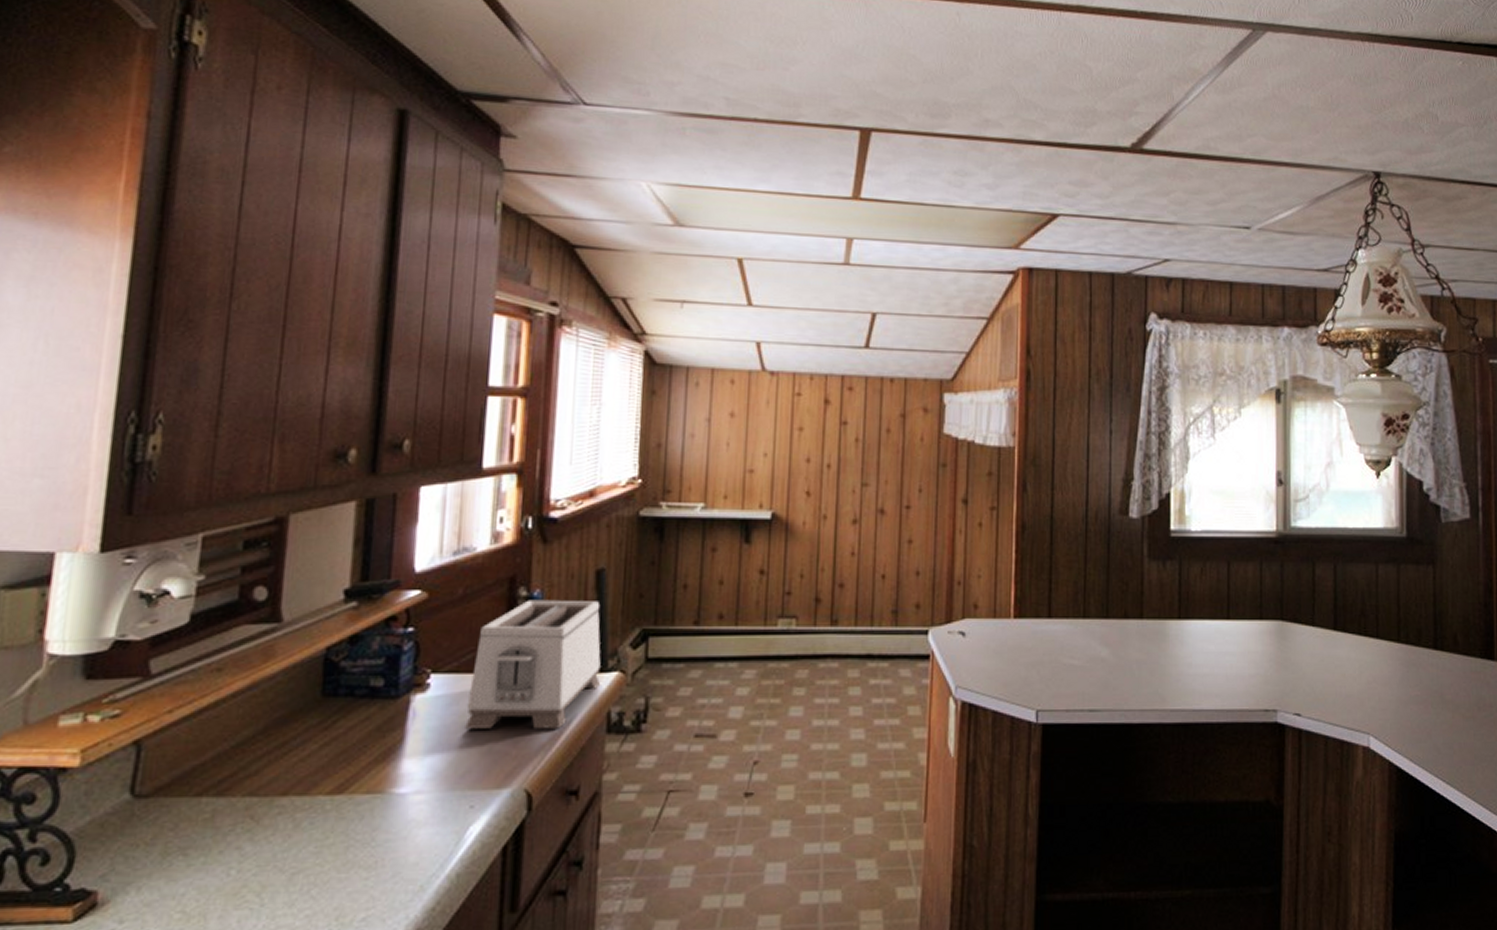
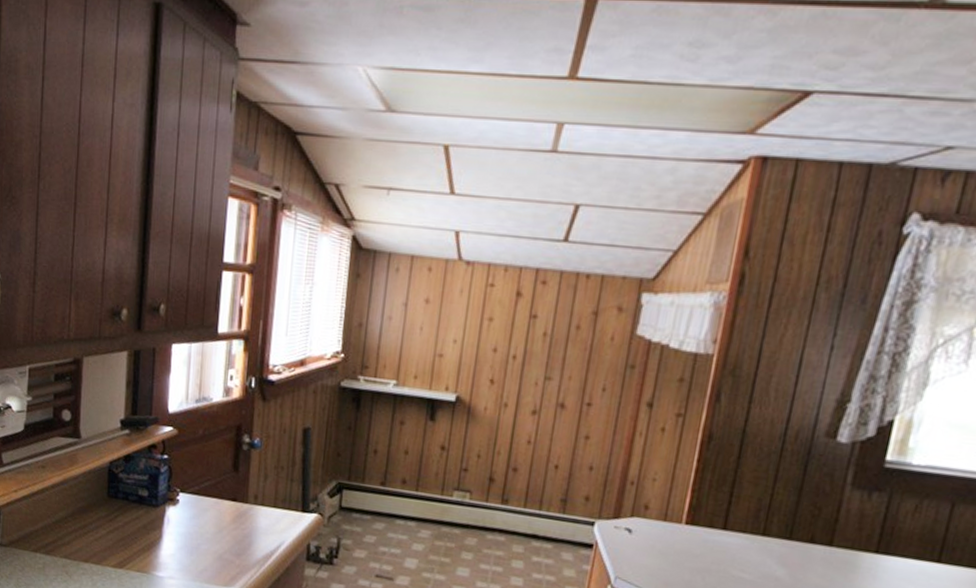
toaster: present [465,599,601,729] -> none [203,445,306,551]

